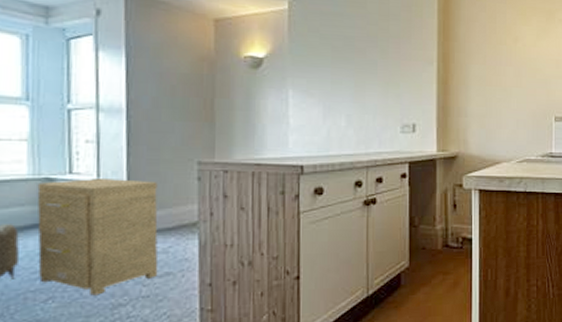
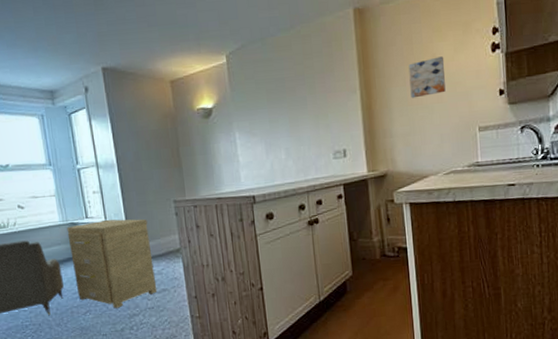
wall art: none [490,40,526,79] -> present [408,56,446,99]

